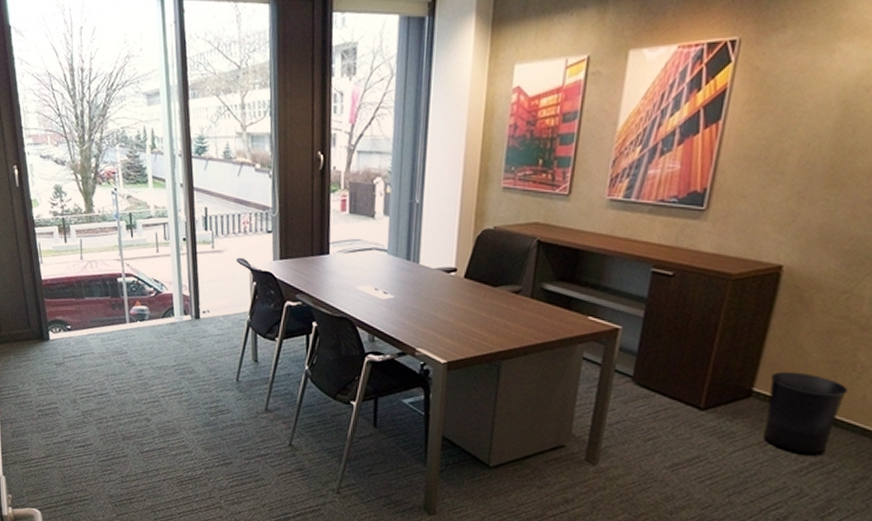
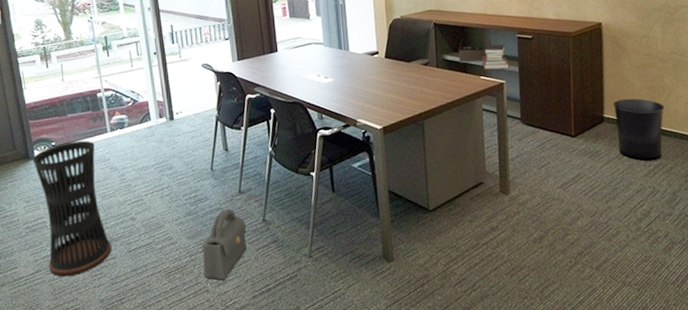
umbrella stand: none [47,327,123,467] -> present [33,140,111,277]
handbag: none [218,425,270,500] -> present [203,208,247,280]
storage box: none [562,265,612,298] -> present [458,38,491,63]
books: none [594,277,632,311] -> present [481,44,509,70]

